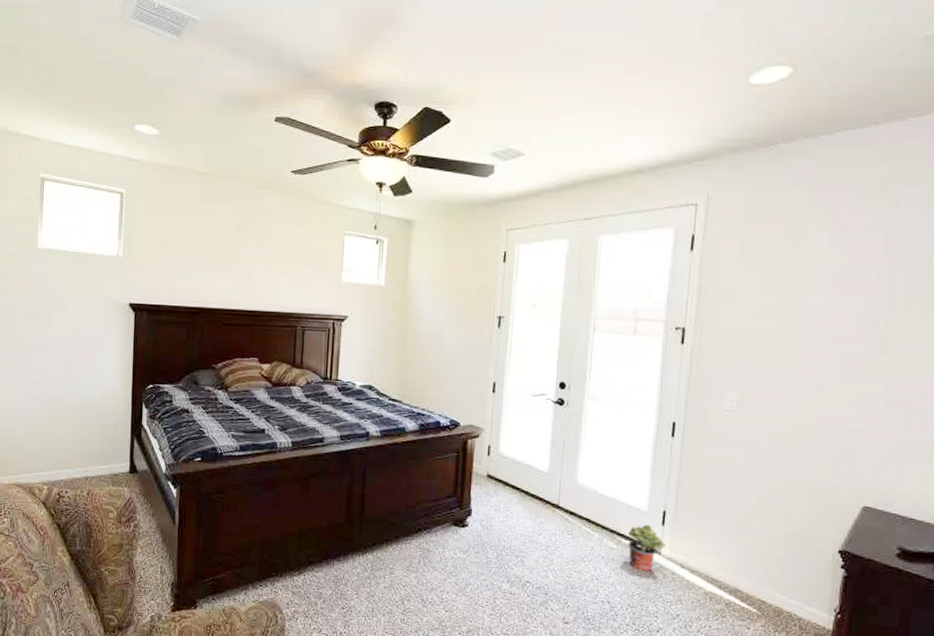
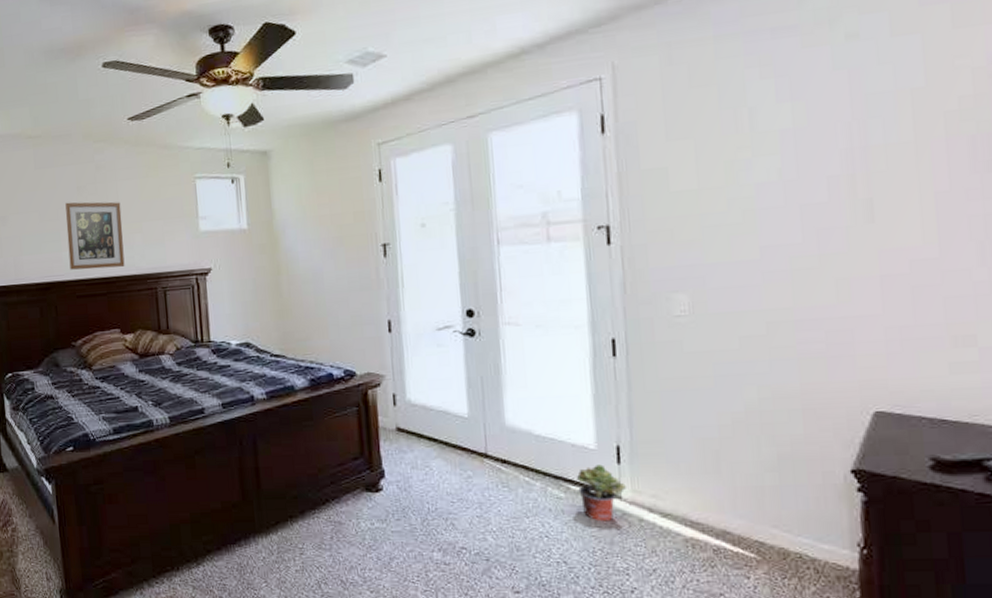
wall art: none [220,238,274,303] -> present [65,202,125,270]

